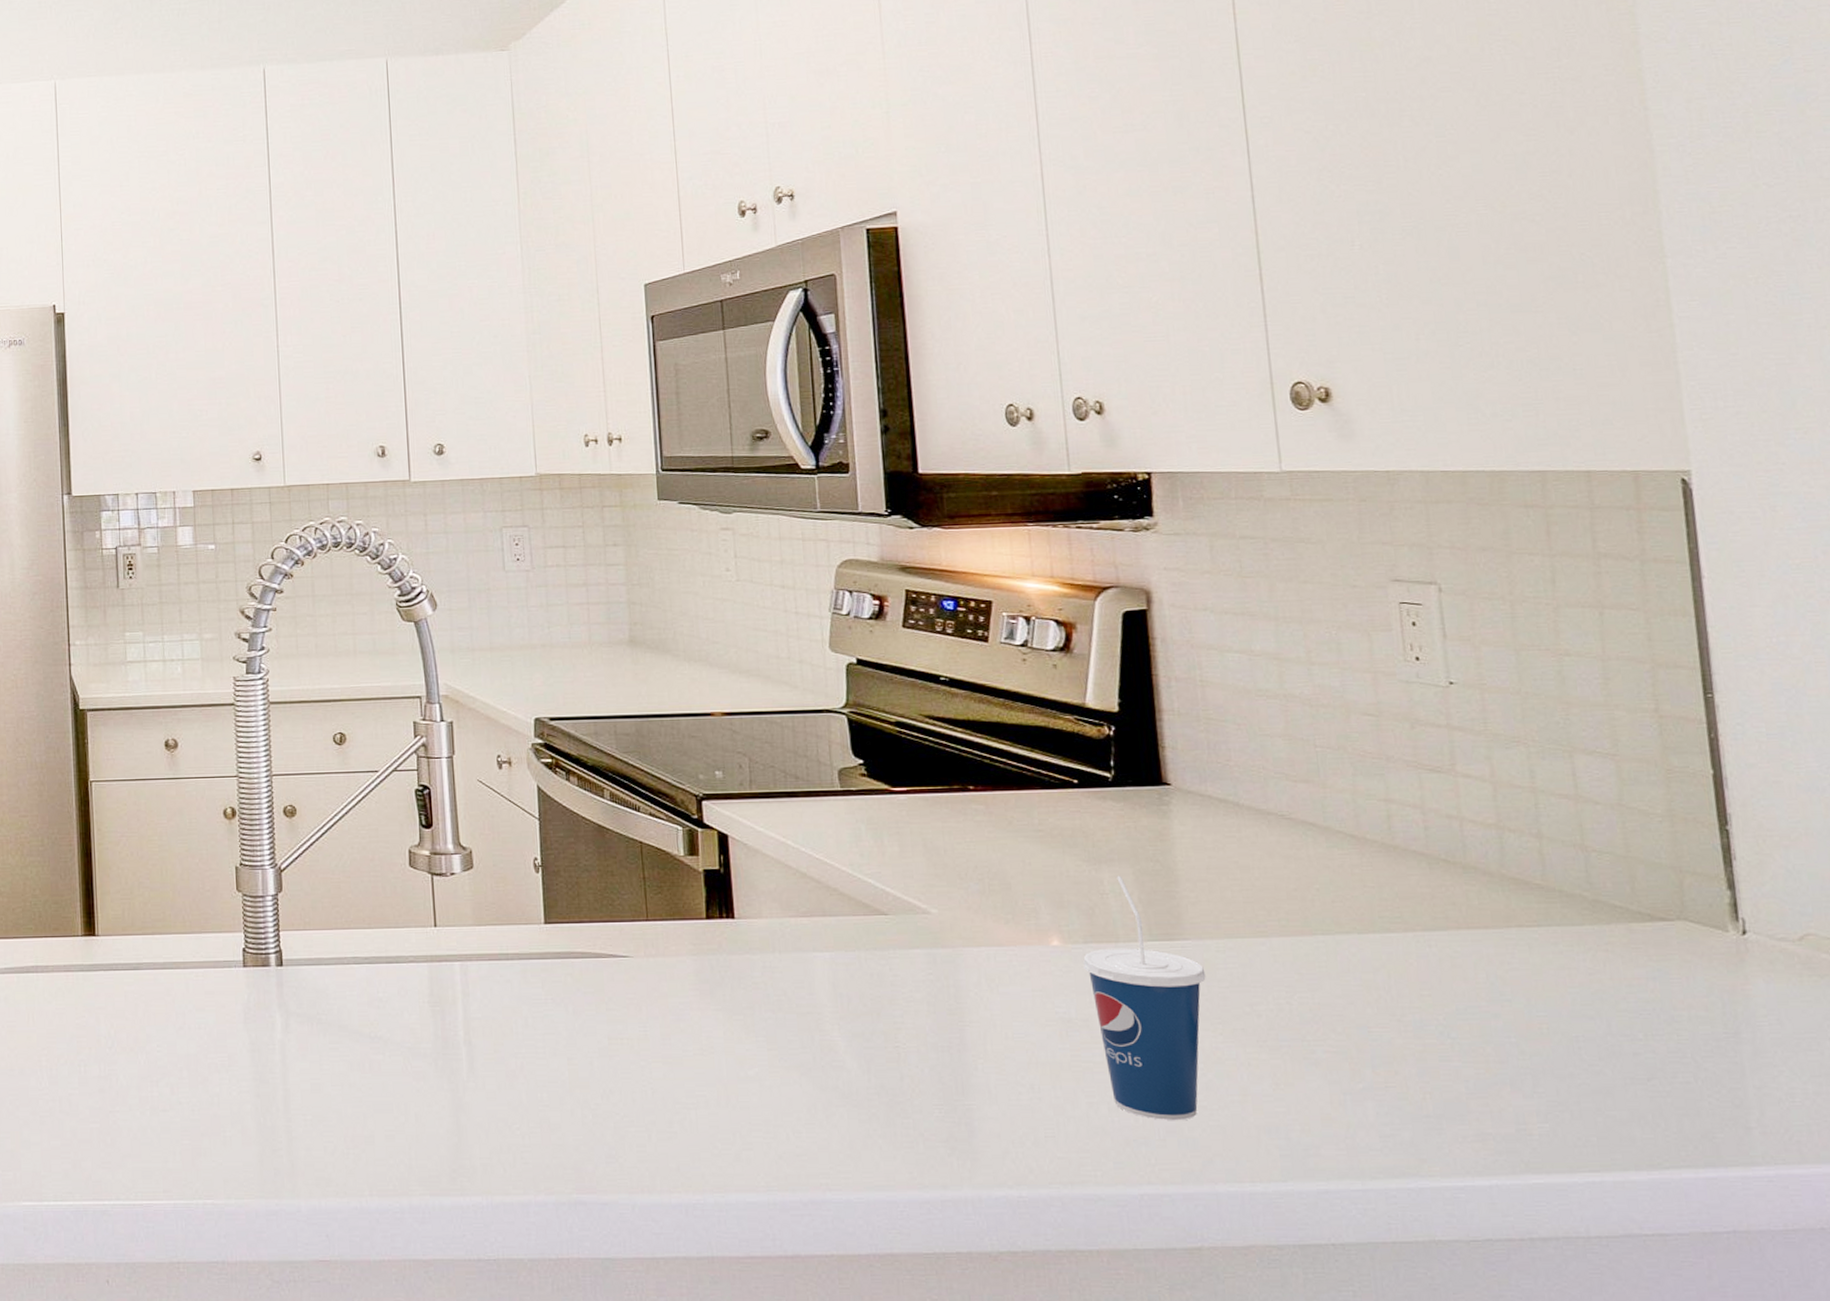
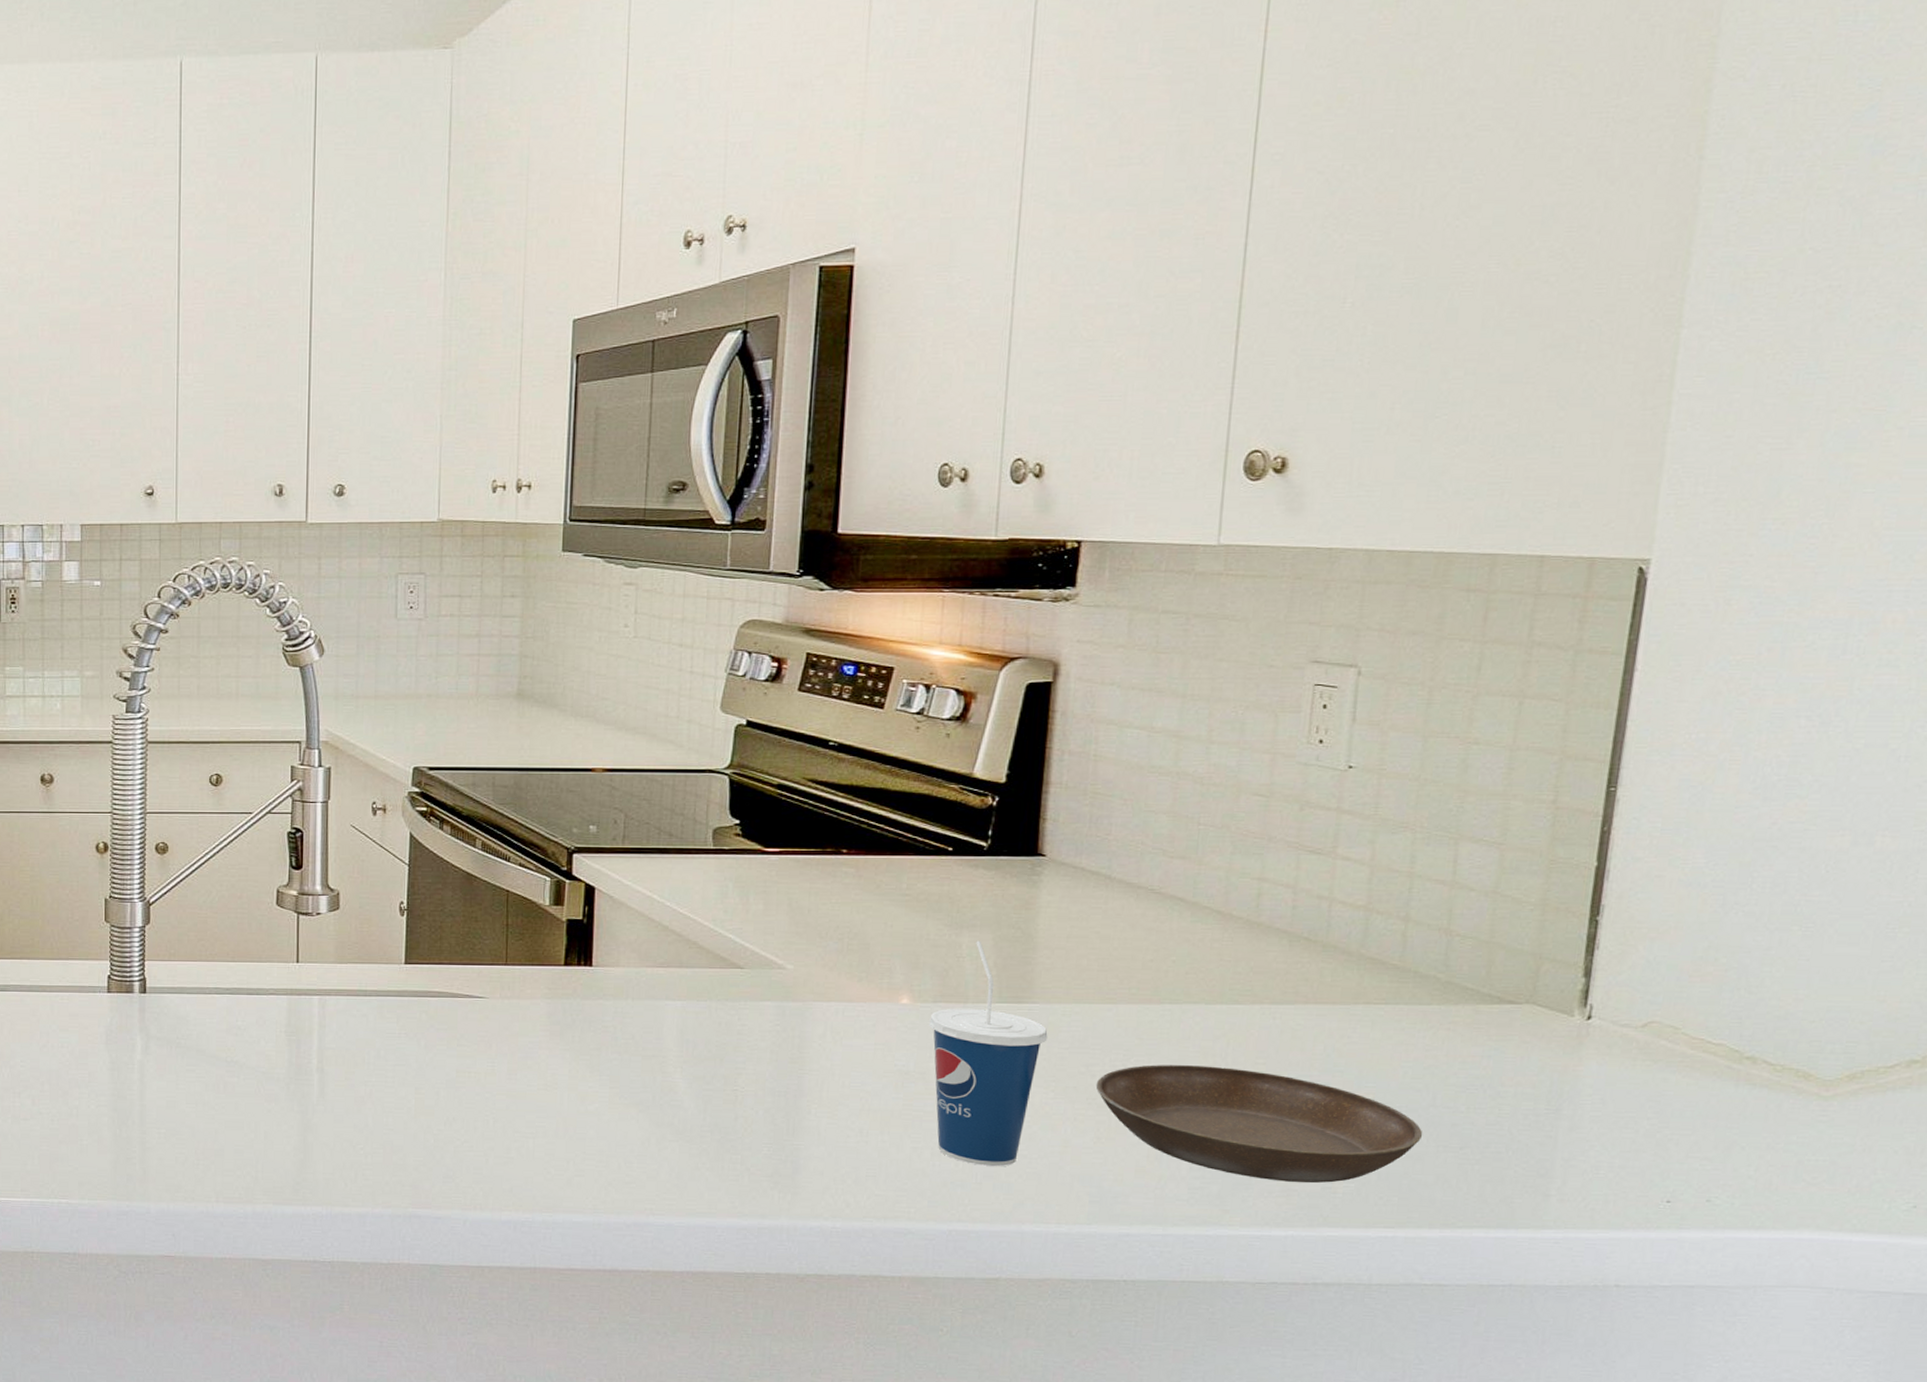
saucer: none [1263,1000,1607,1124] -> present [1095,1065,1423,1183]

